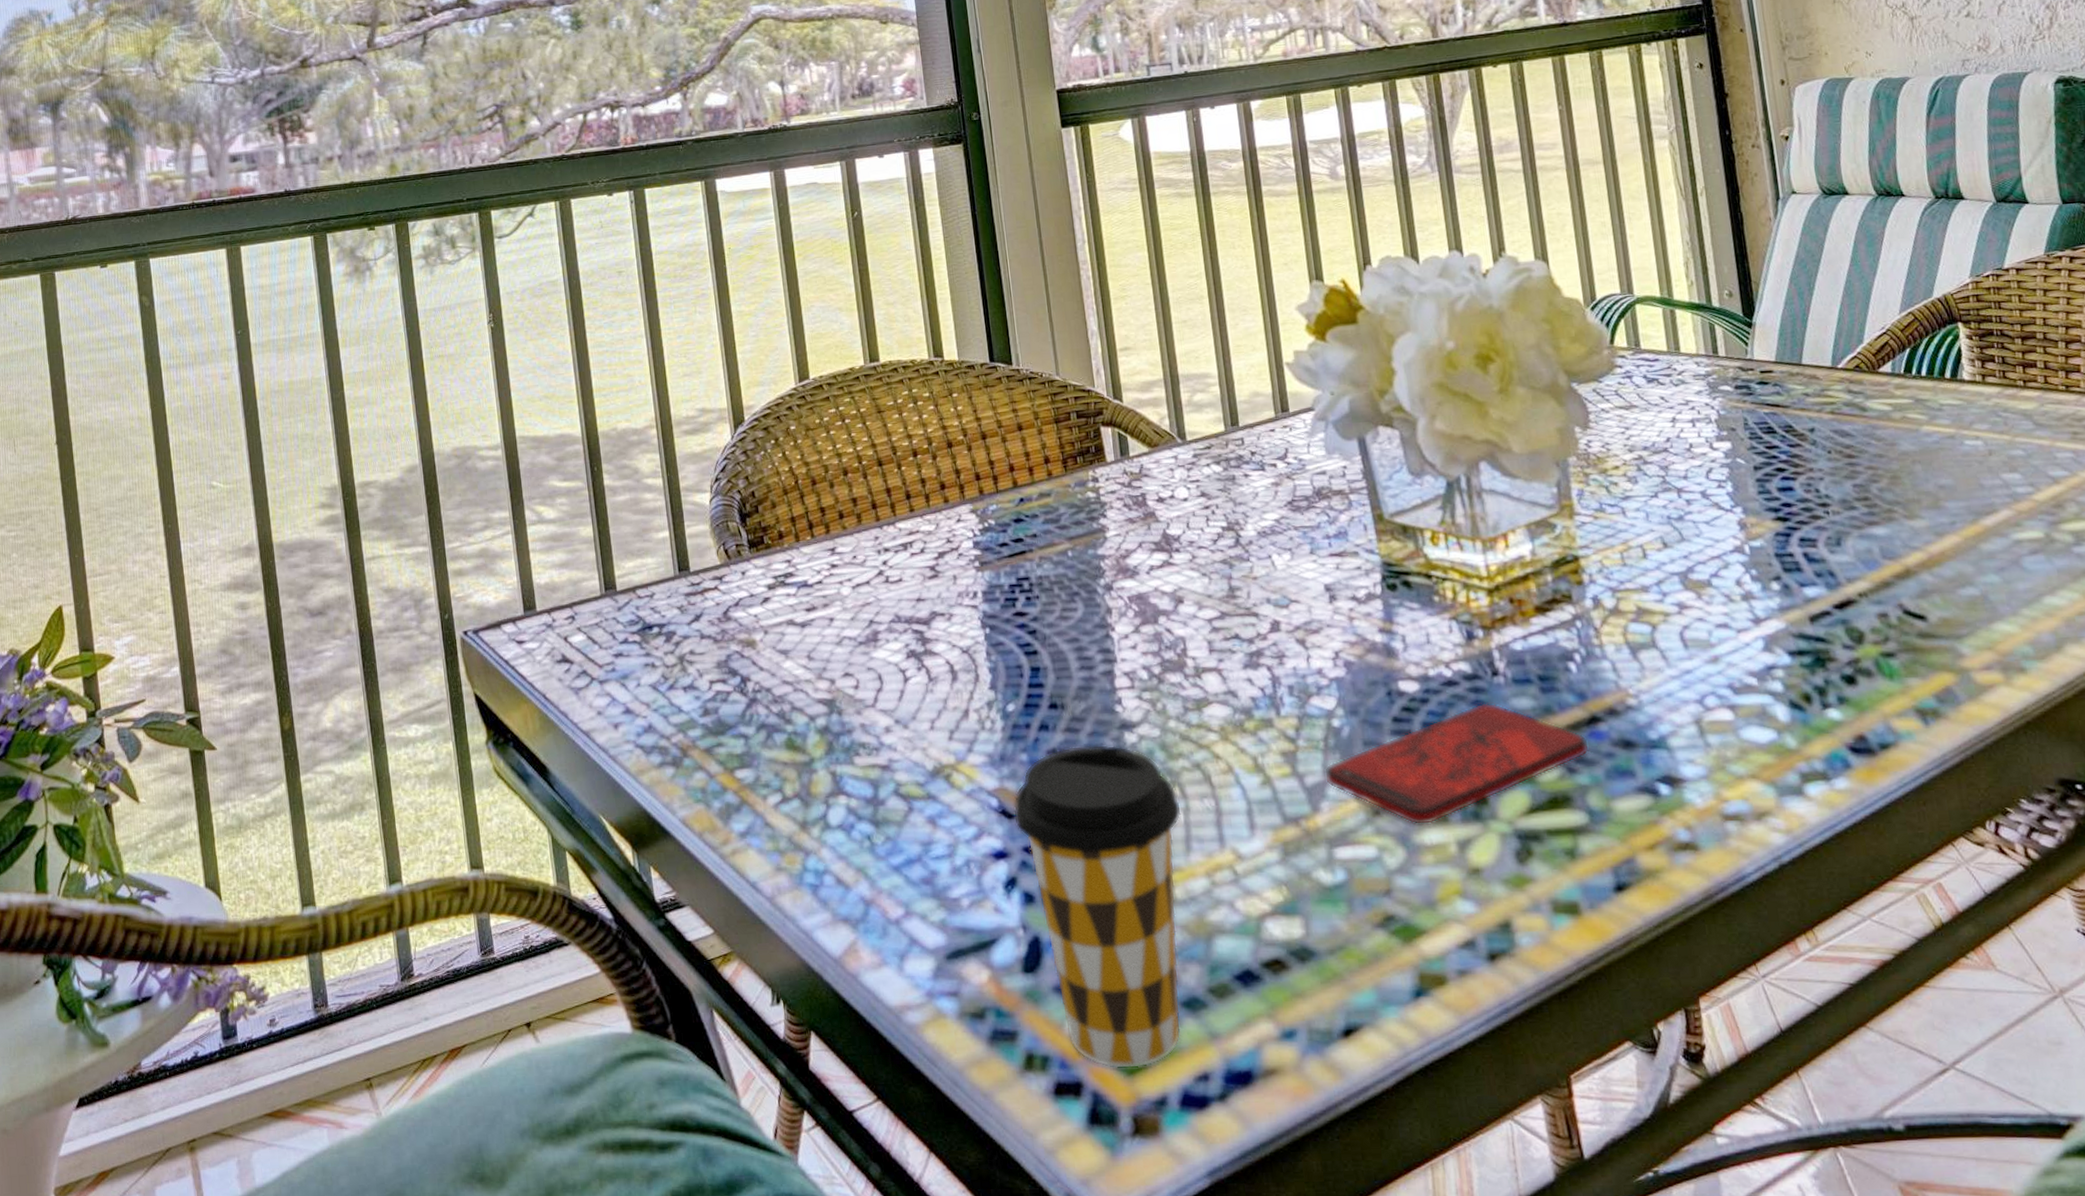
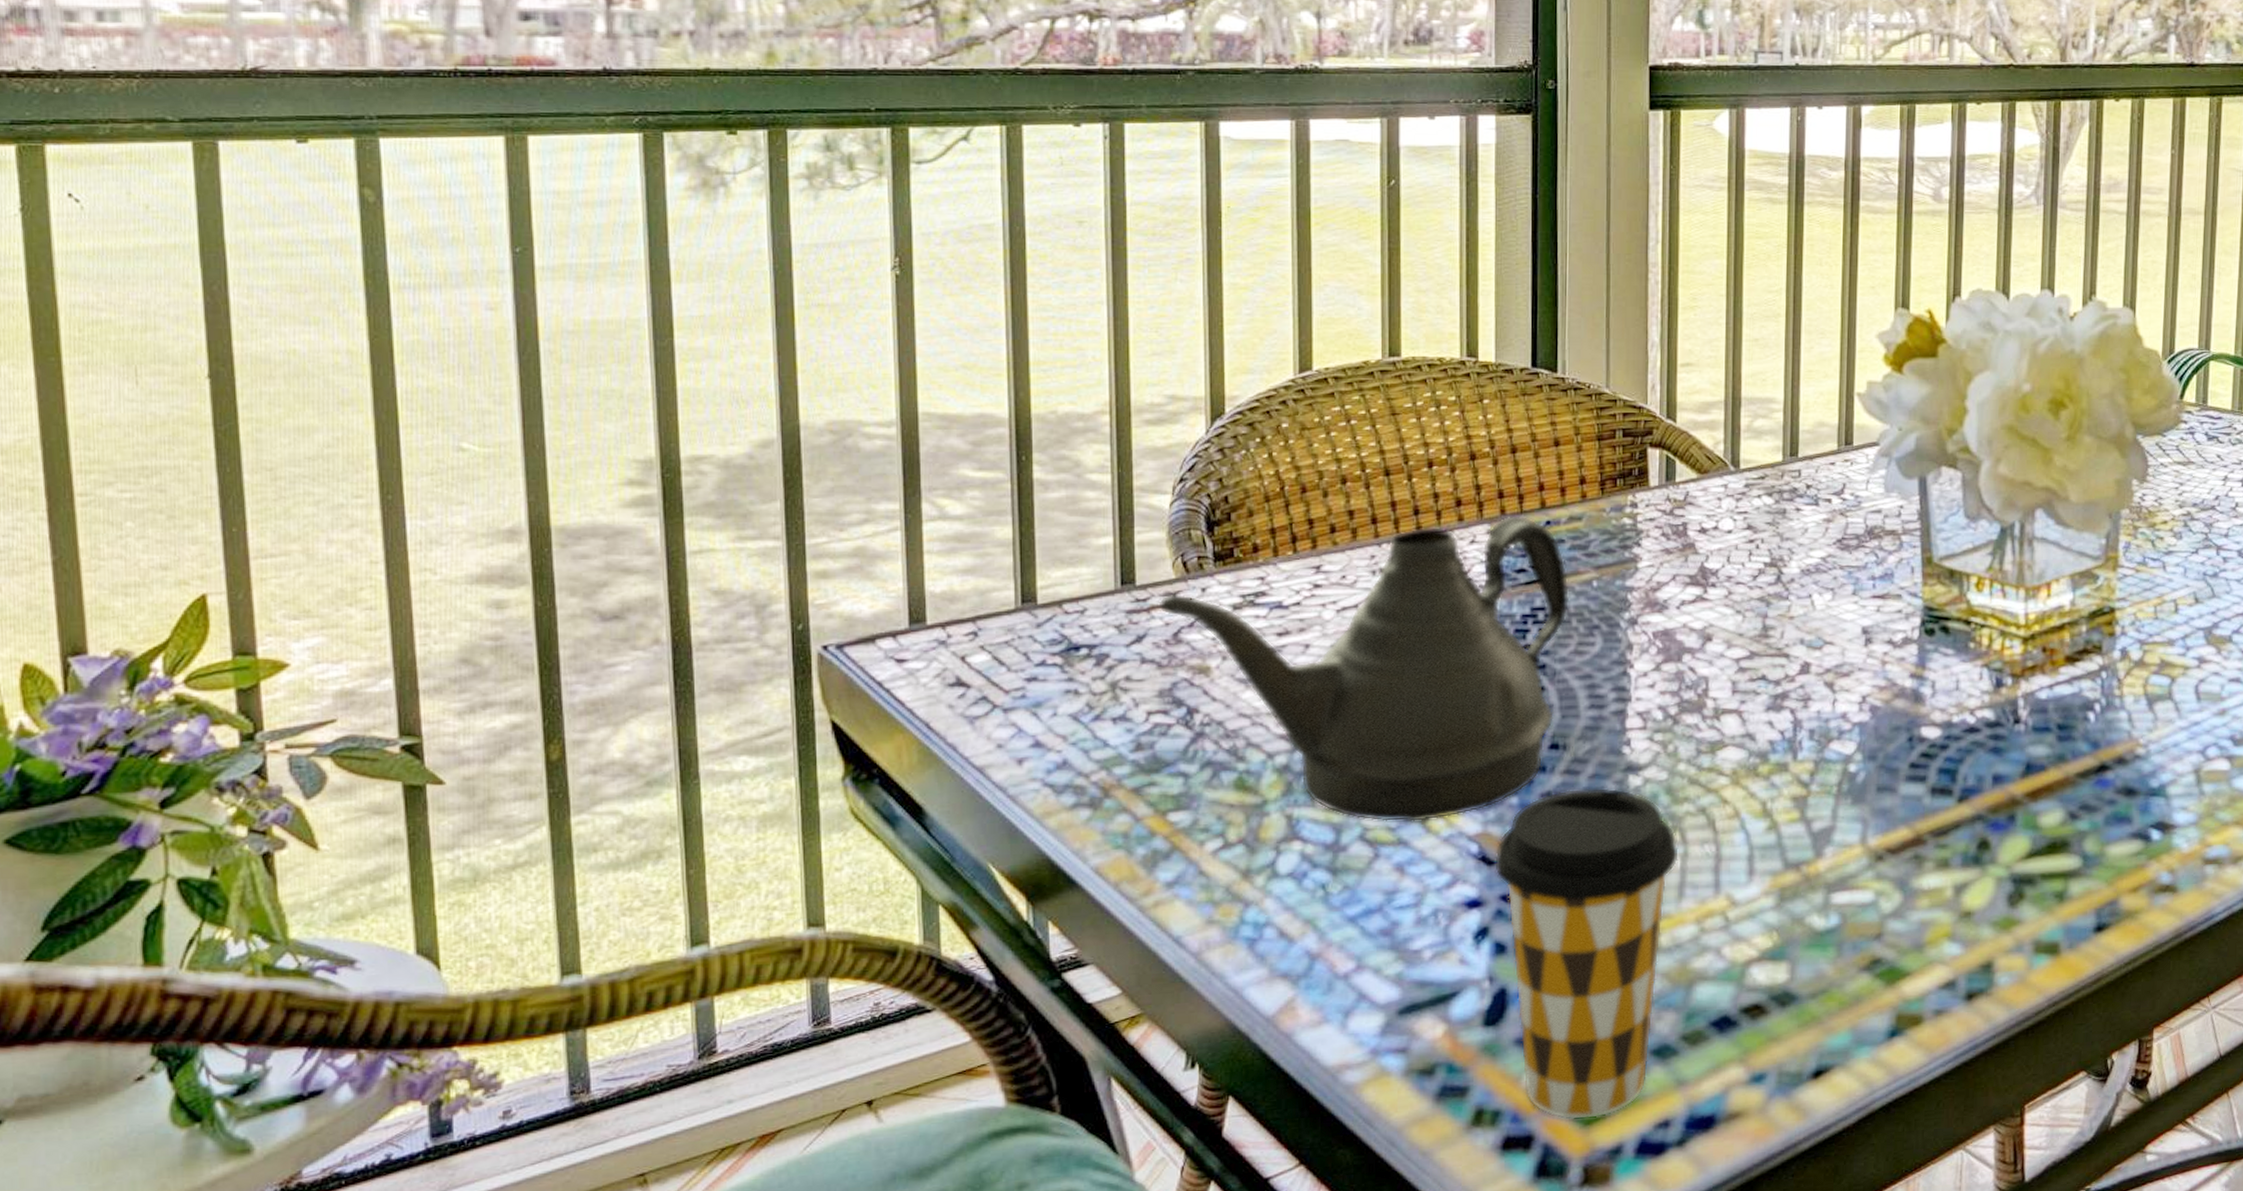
teapot: none [709,494,1051,778] -> present [1158,514,1570,822]
smartphone: present [1323,702,1590,825] -> none [1832,750,2095,870]

